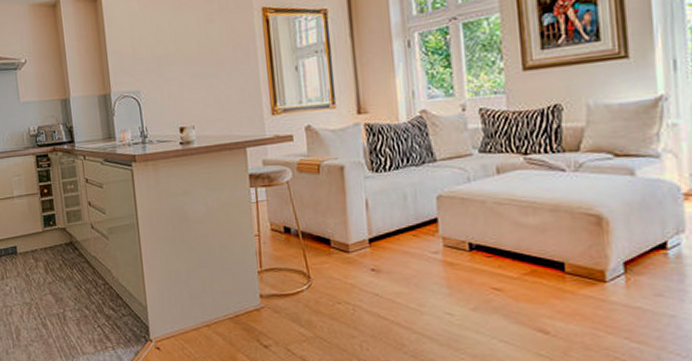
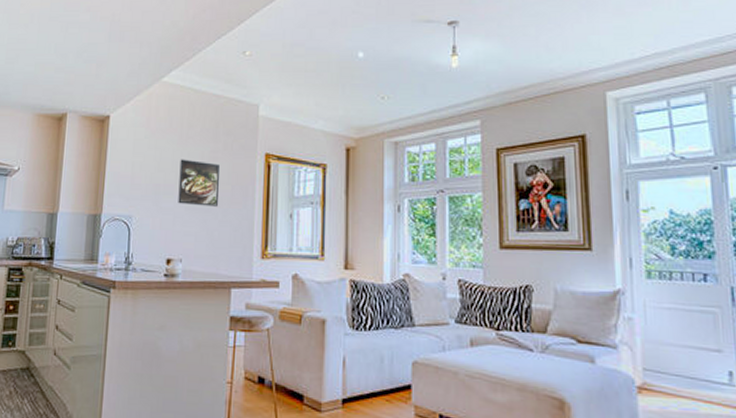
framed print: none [177,26,222,73] -> present [178,159,221,207]

